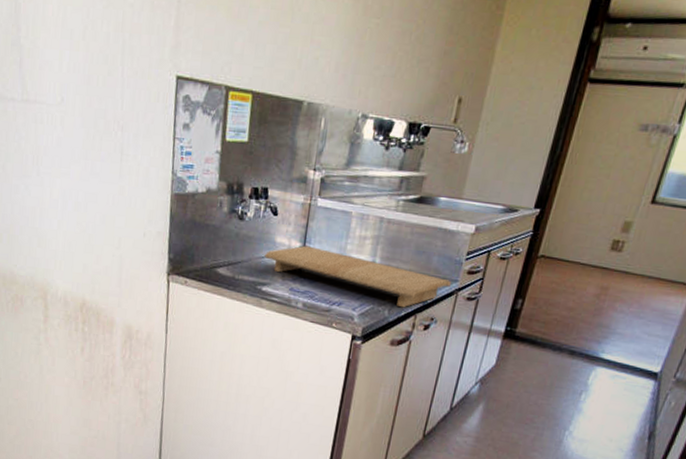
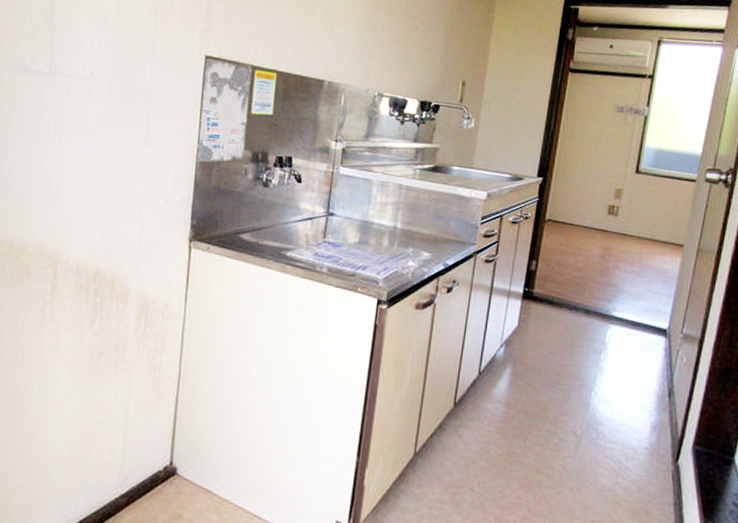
cutting board: present [265,245,451,308] -> none [289,211,469,271]

